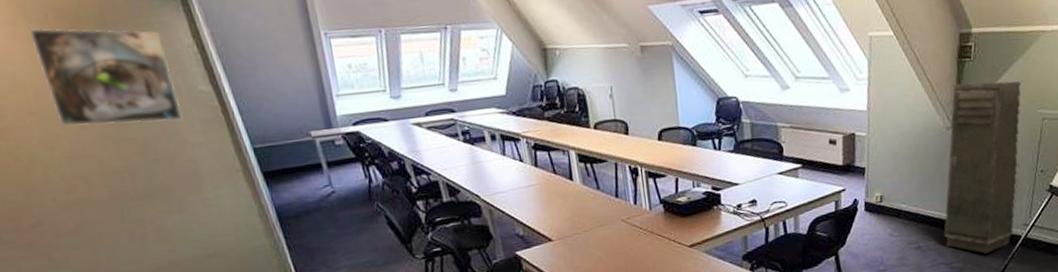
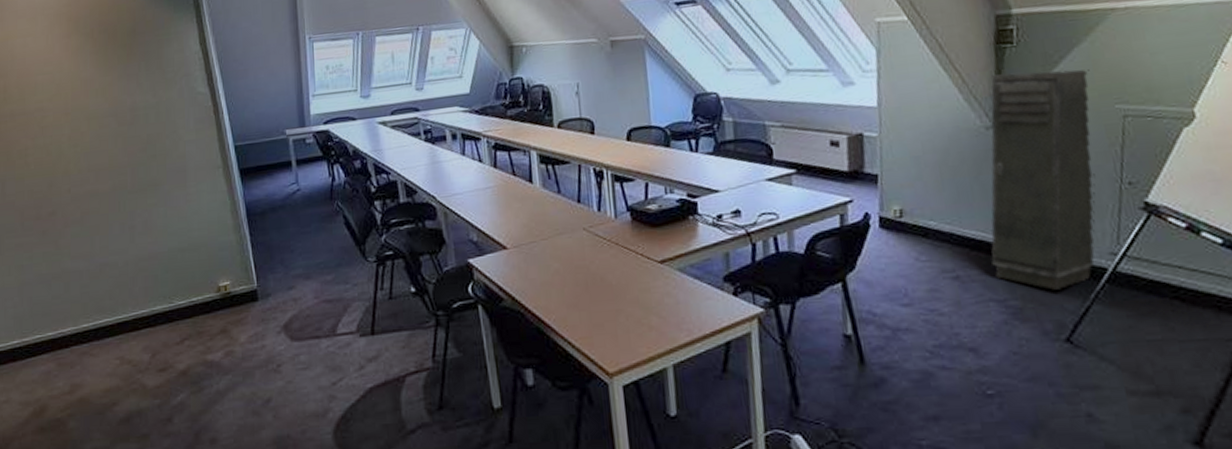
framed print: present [28,28,183,126] -> none [78,39,181,124]

